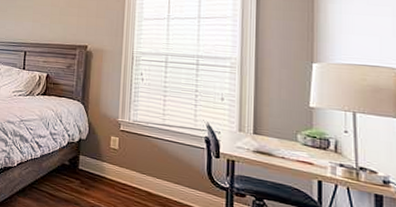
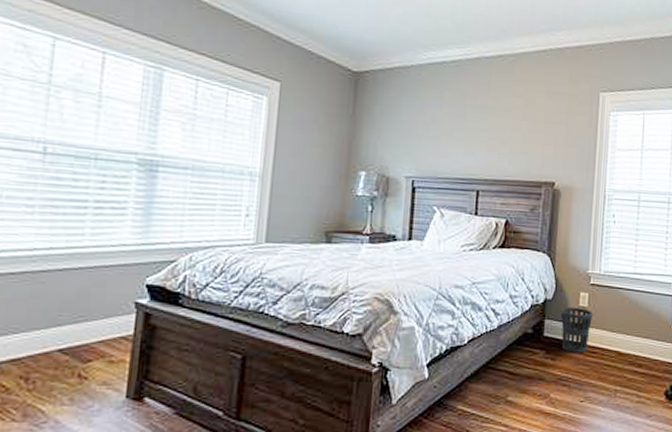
wastebasket: none [93,147,123,188] -> present [560,306,593,353]

